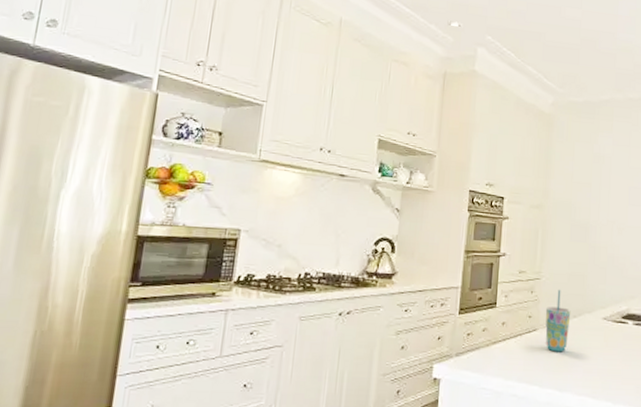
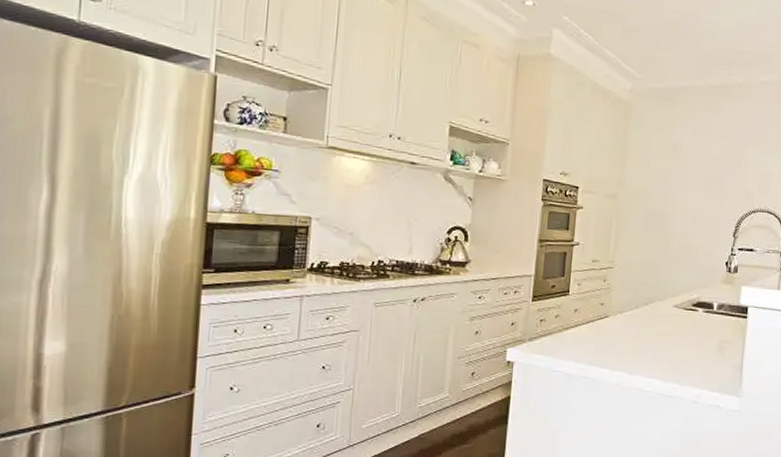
cup: present [545,289,571,352] -> none [617,277,643,338]

